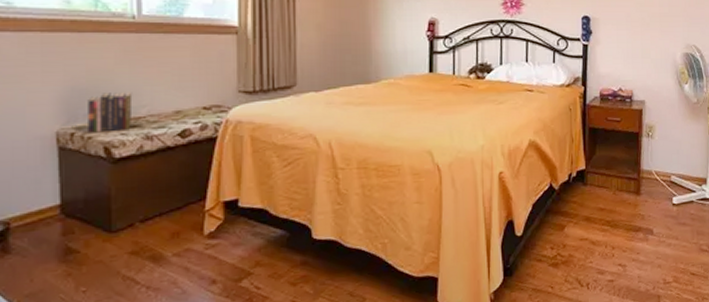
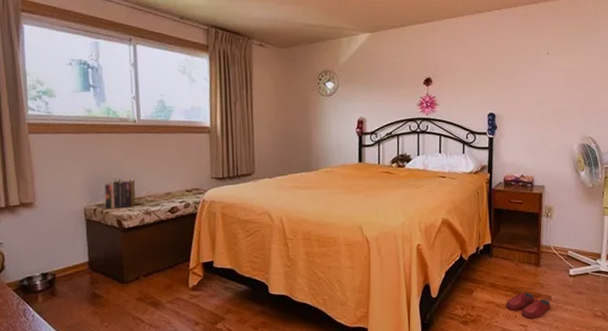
slippers: none [602,225,652,258] -> present [506,292,551,319]

